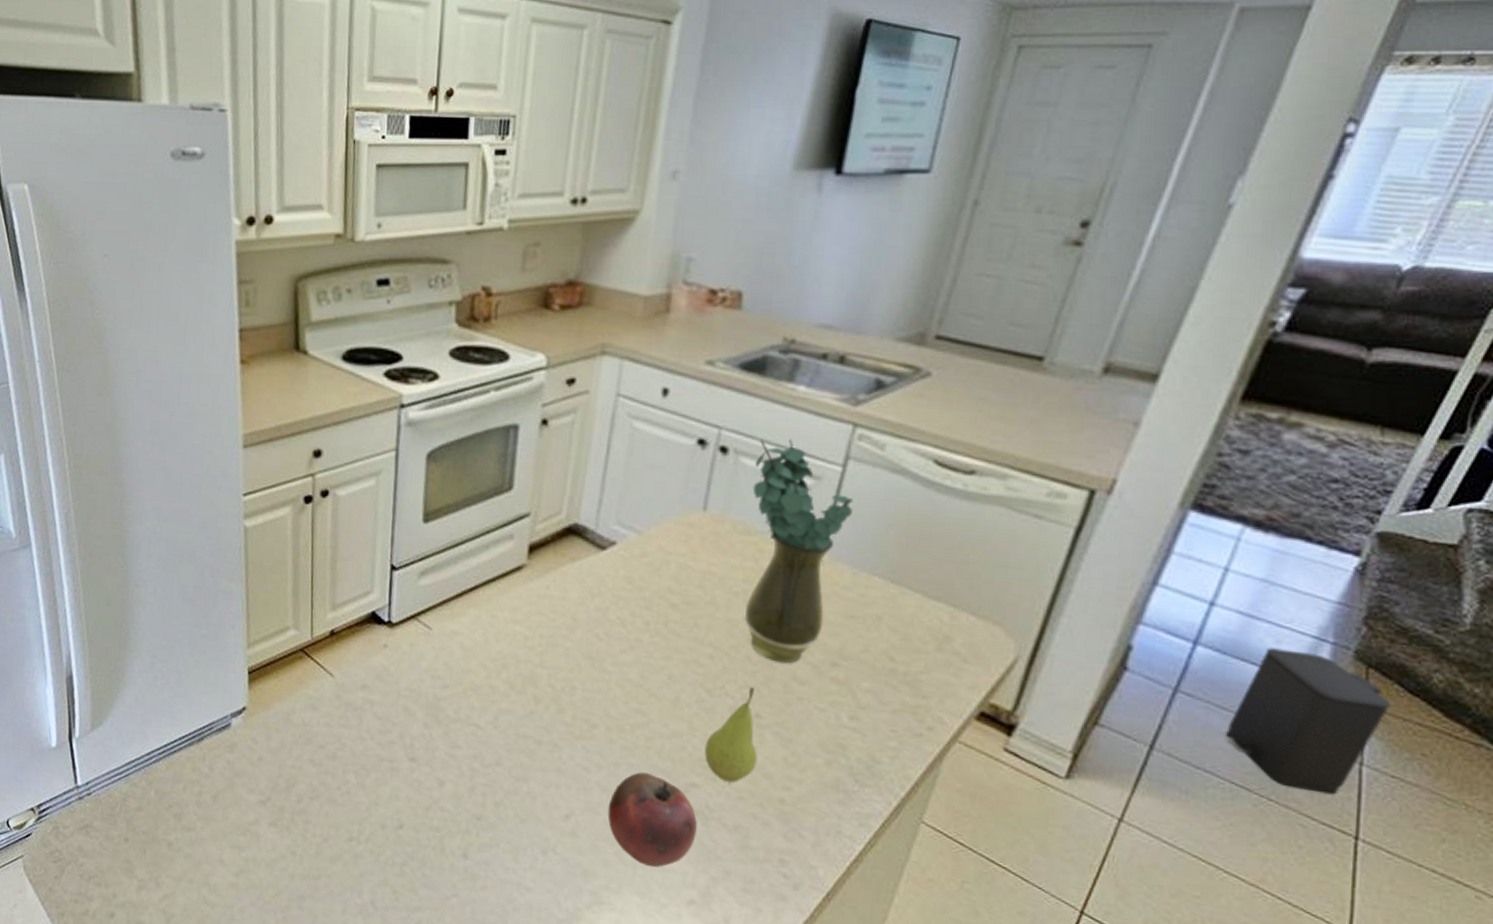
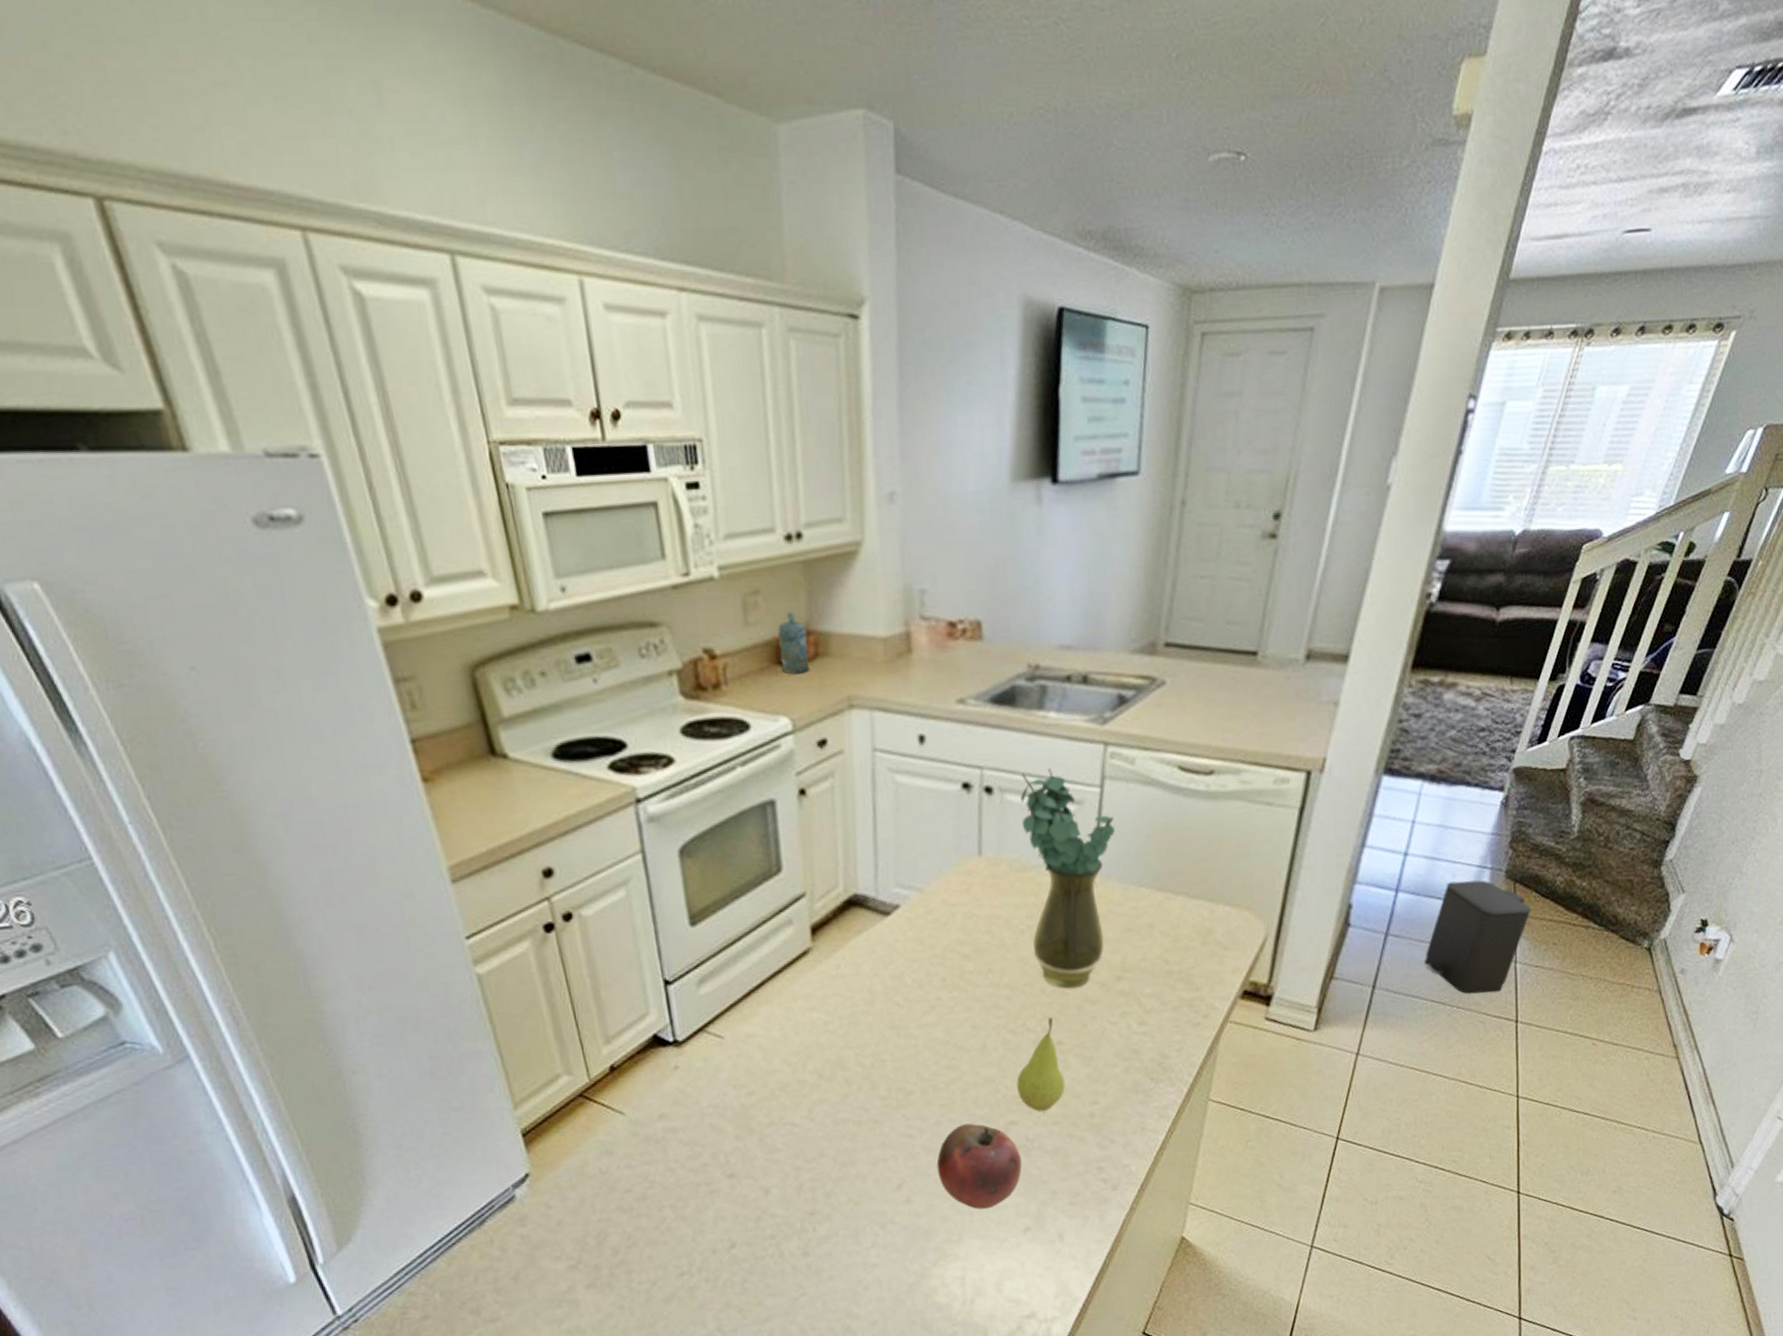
canister: none [547,264,577,318] -> present [777,612,809,675]

